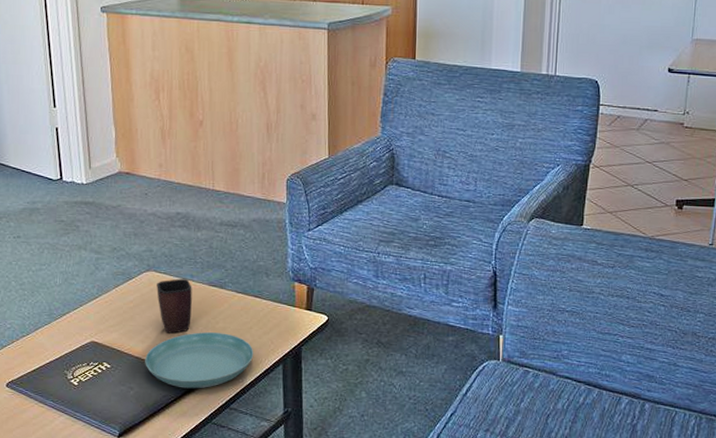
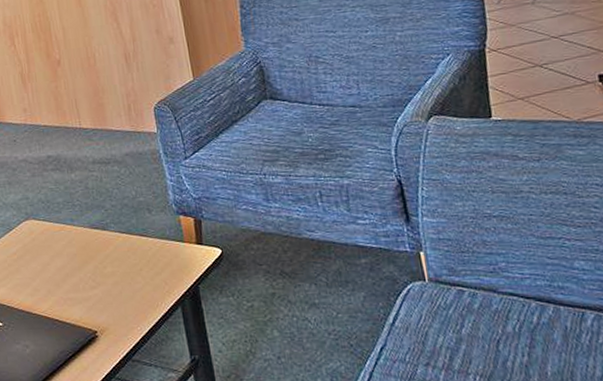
saucer: present [145,332,254,389] -> none [36,278,149,342]
mug: present [157,279,192,334] -> none [37,224,78,284]

